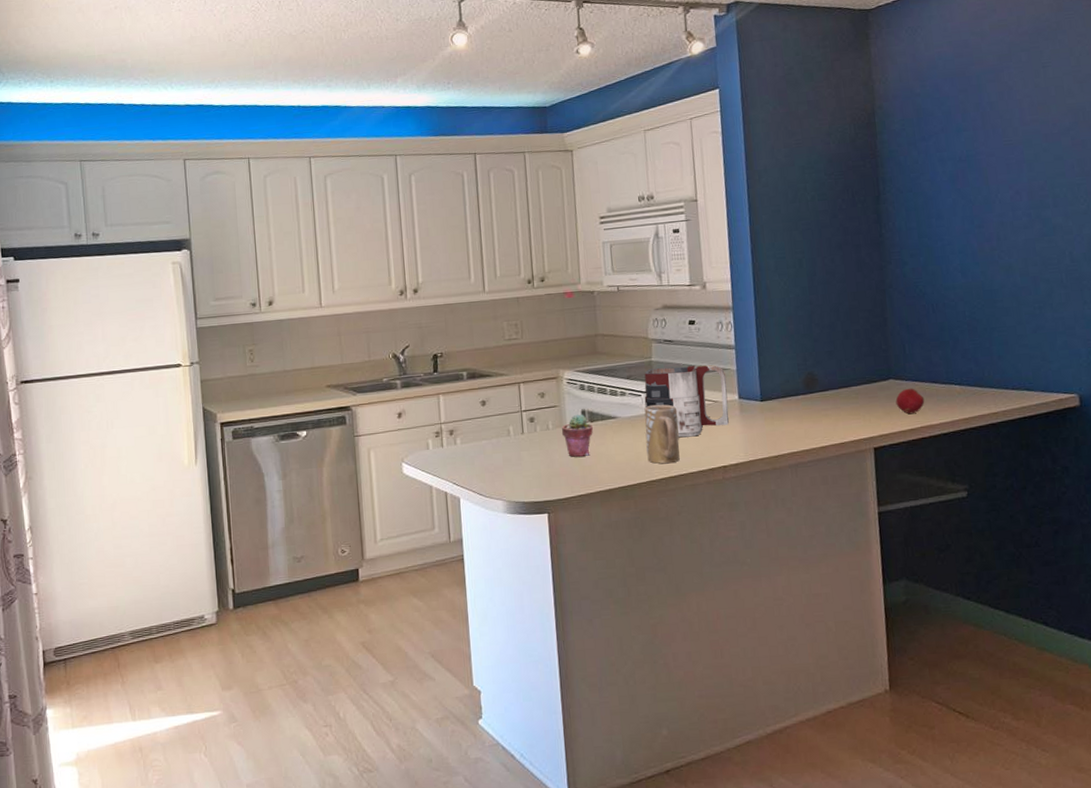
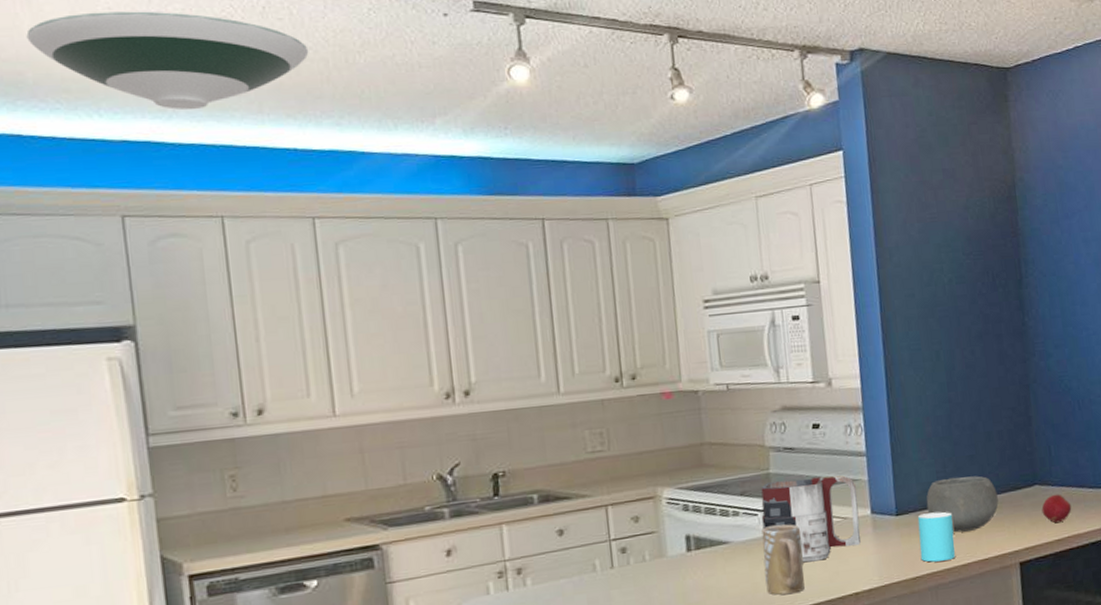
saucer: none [128,10,310,81] -> present [26,11,309,110]
potted succulent: present [561,414,593,457] -> none [661,540,700,593]
cup: none [780,399,814,443] -> present [917,511,955,562]
bowl: none [788,369,855,419] -> present [926,476,999,533]

